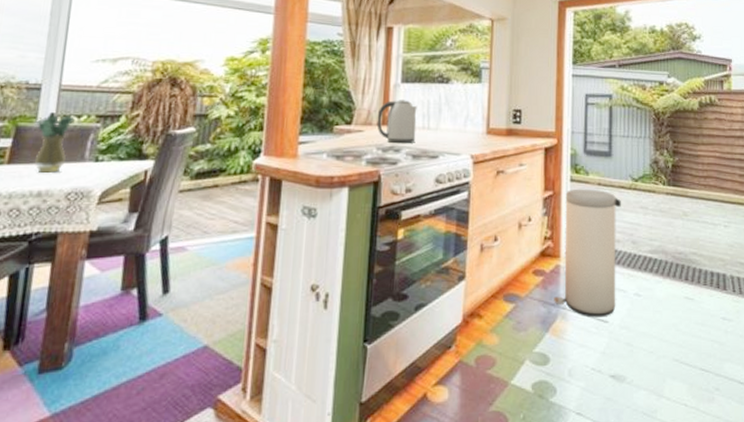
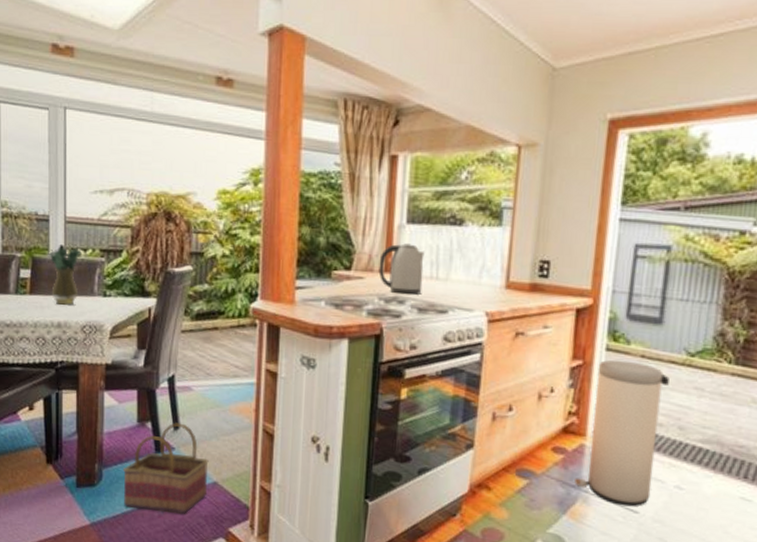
basket: none [96,286,200,388] -> present [123,422,209,514]

